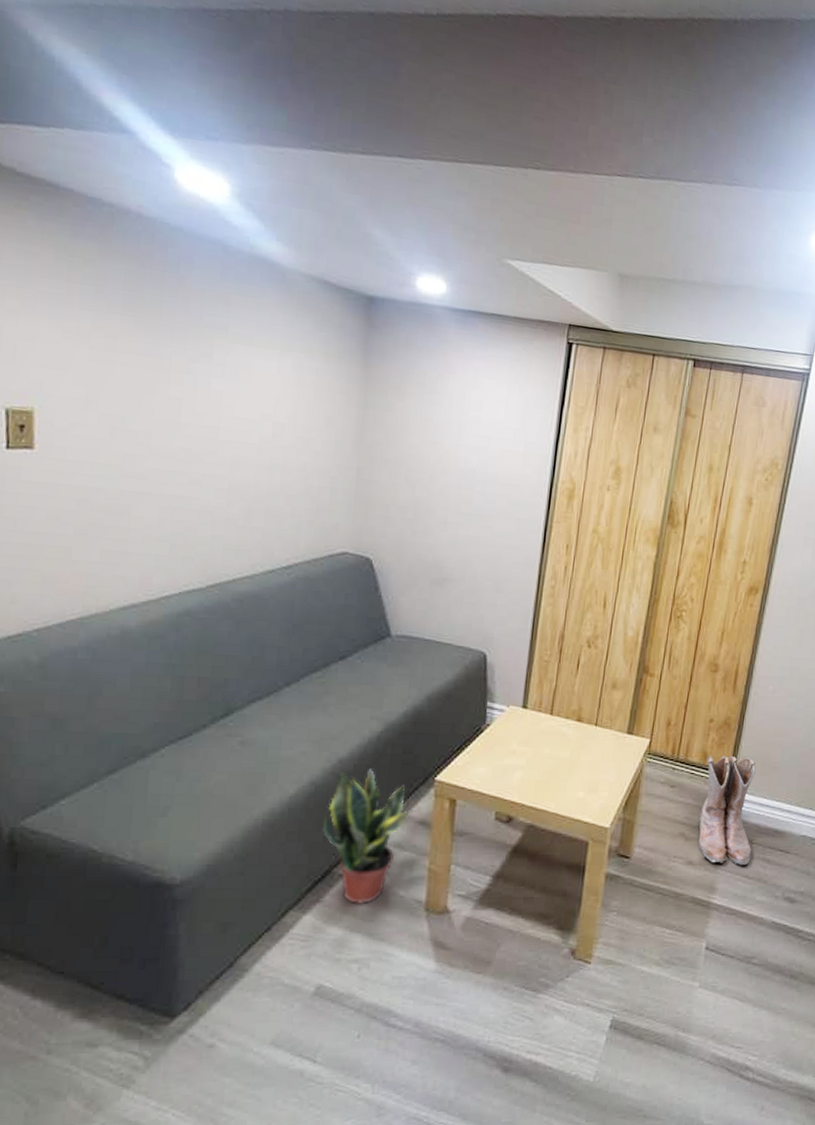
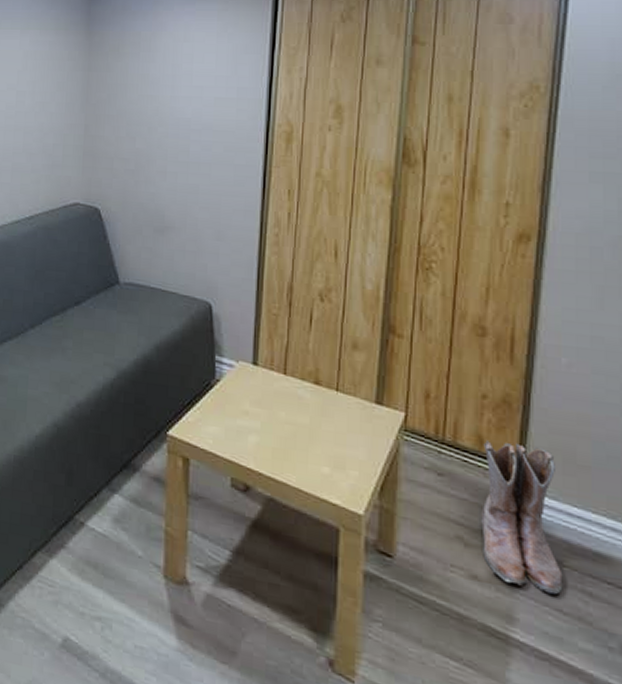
potted plant: present [322,769,410,904] -> none [64,416,144,558]

